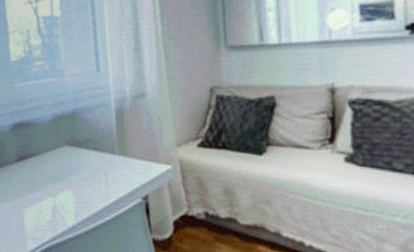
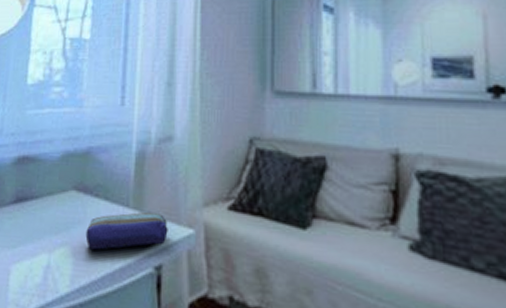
pencil case: none [82,155,150,191] -> present [85,211,168,251]

